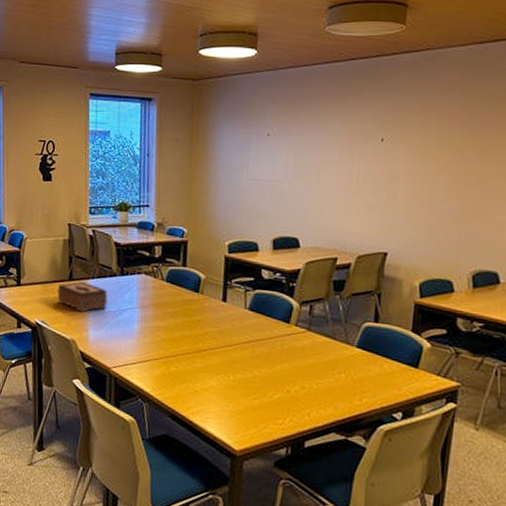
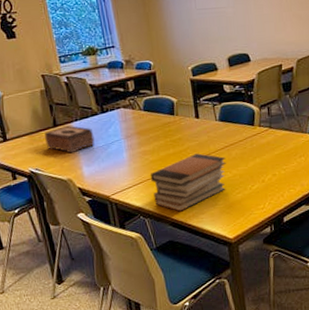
book stack: none [157,341,248,404] -> present [151,153,226,212]

